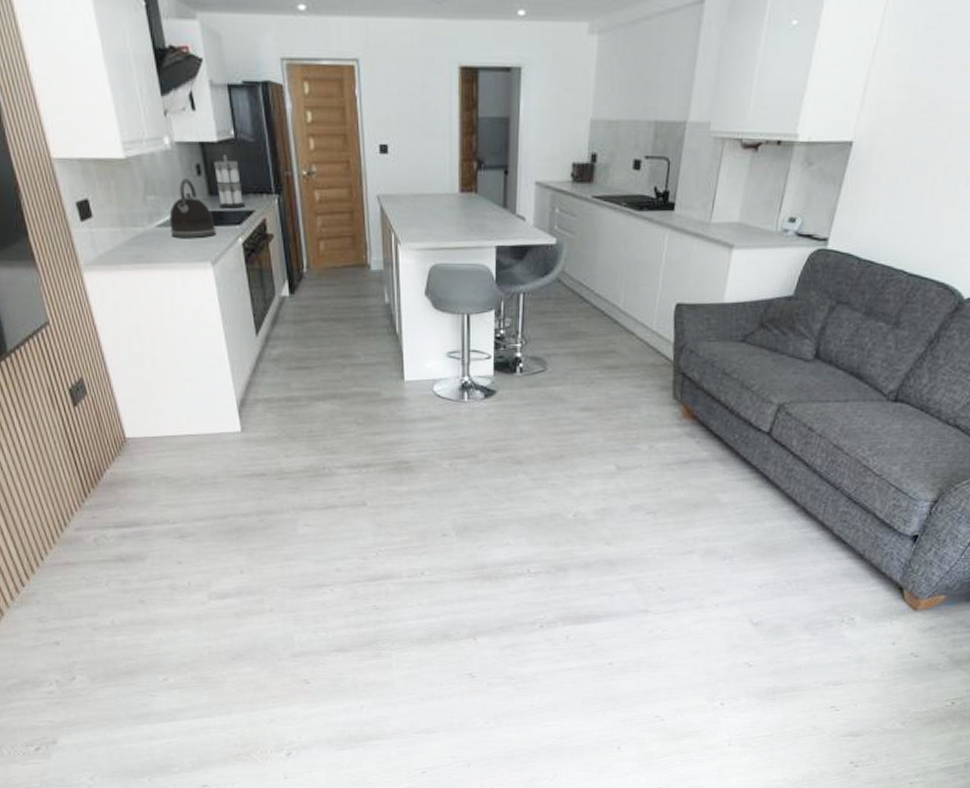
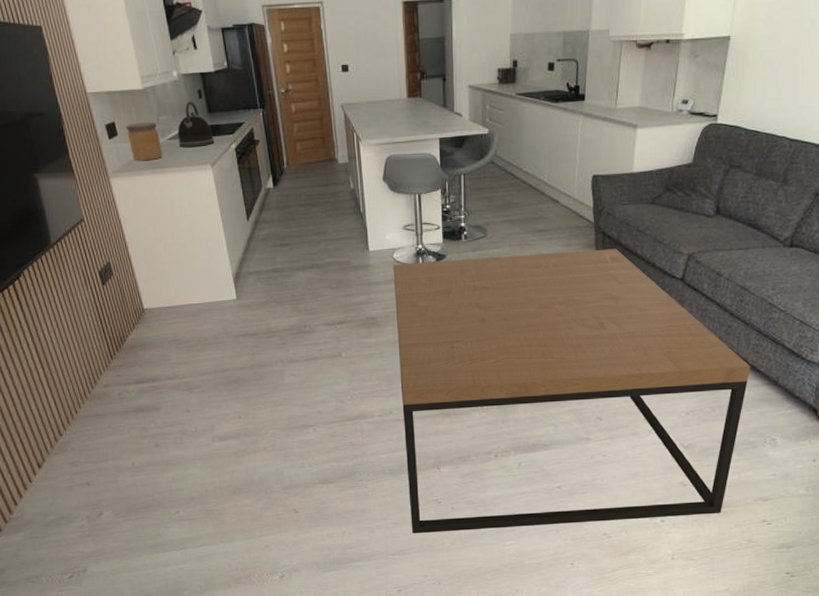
jar: none [103,201,150,253] -> present [126,121,163,162]
spice rack: present [214,155,245,209] -> none [212,81,236,122]
coffee table: none [432,393,836,711] -> present [393,249,751,534]

